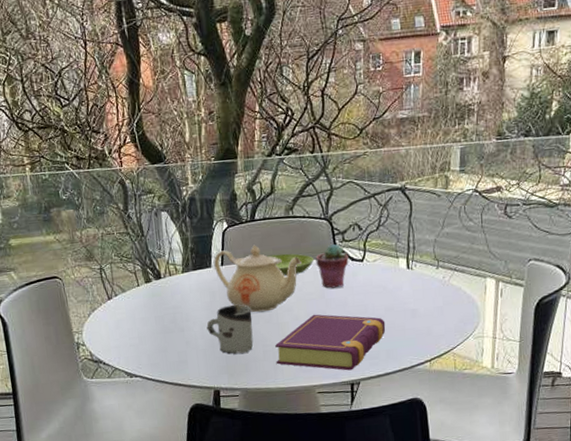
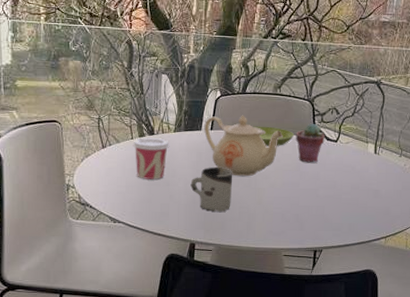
cup: none [139,281,180,328] -> present [133,138,170,179]
book: present [275,314,386,371] -> none [249,184,350,238]

